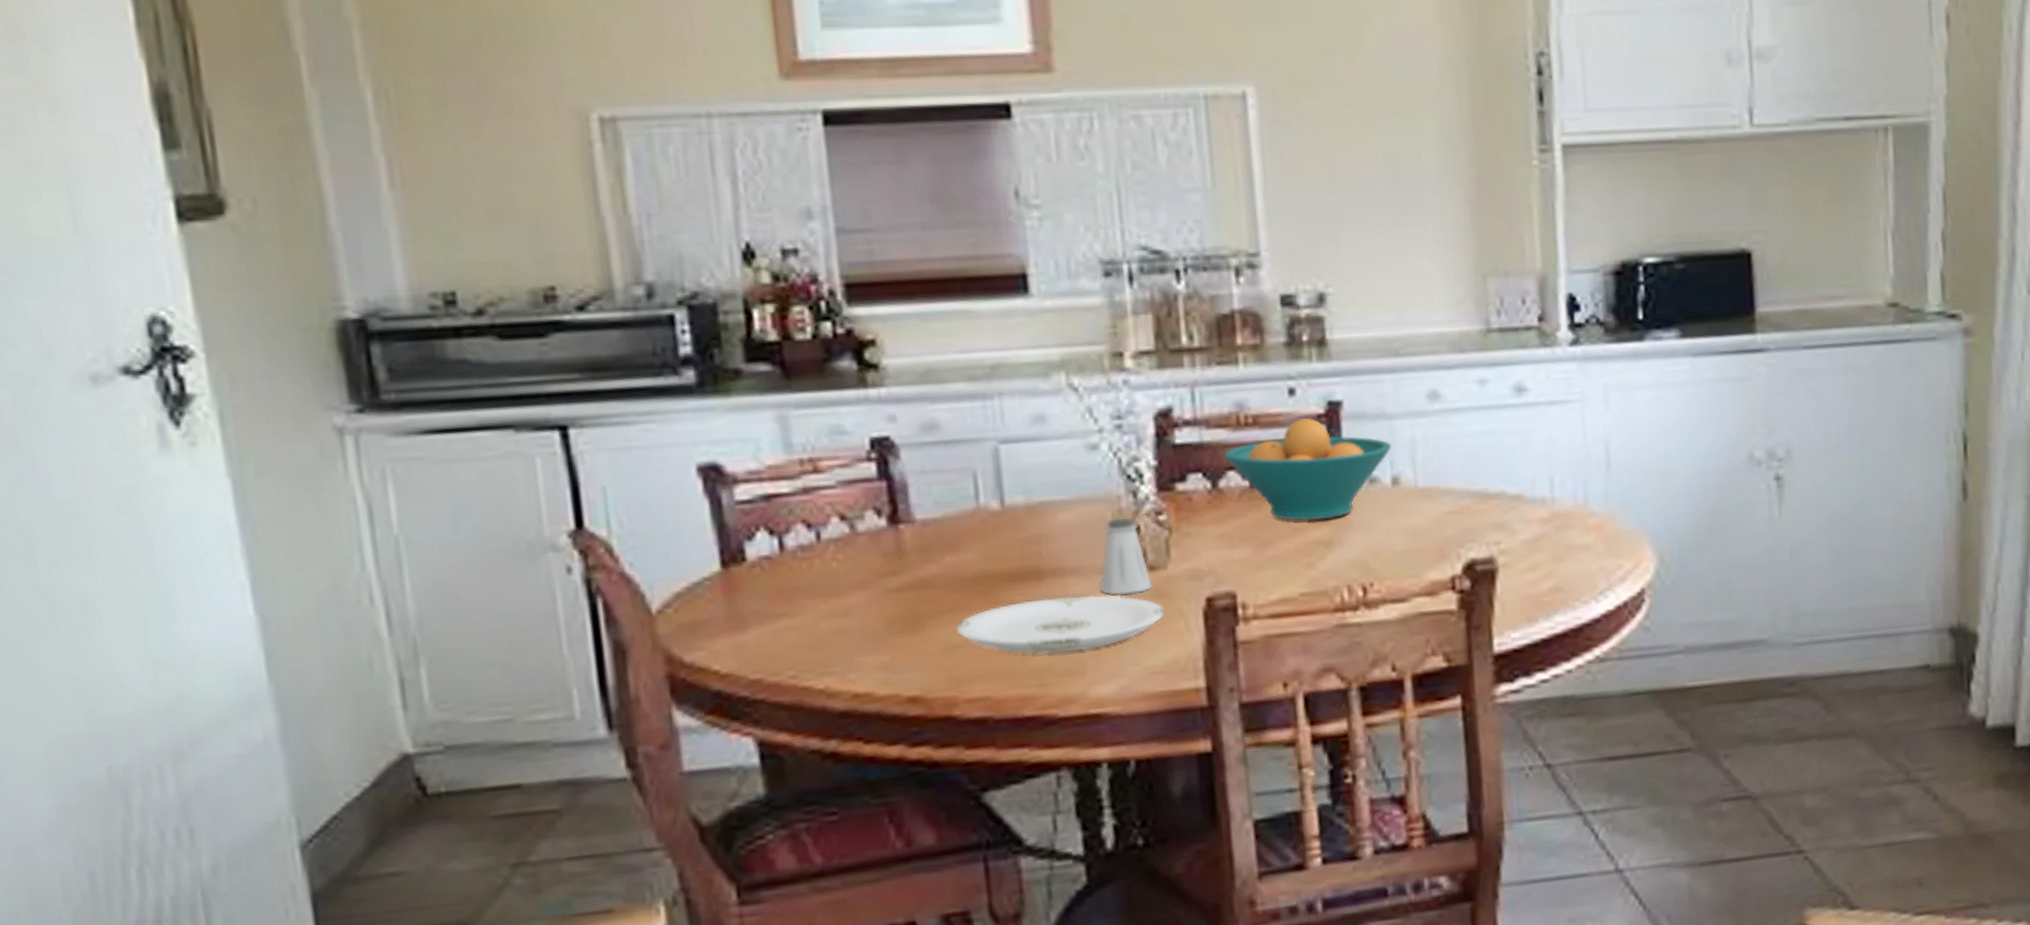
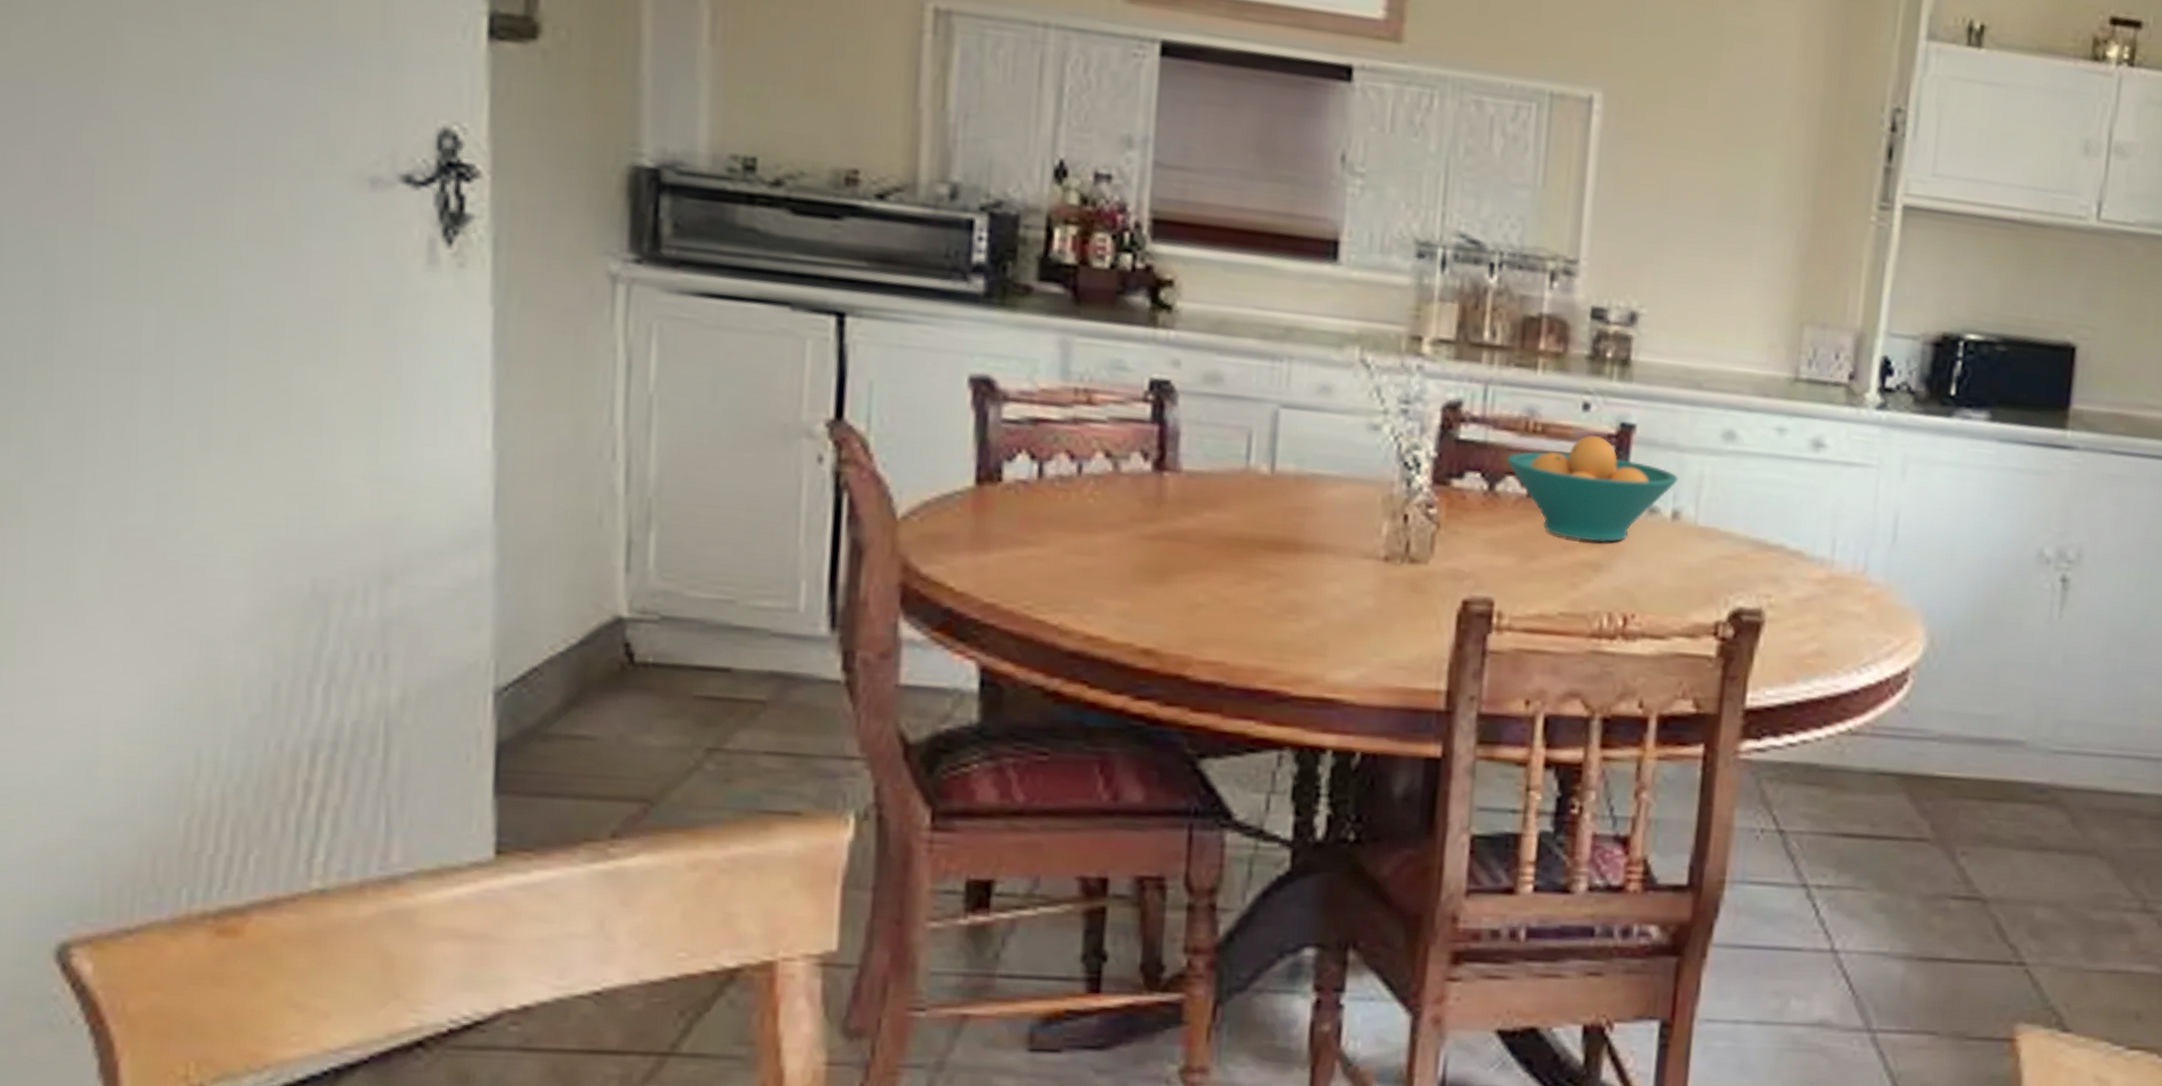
plate: present [956,595,1166,654] -> none [1203,571,1420,632]
saltshaker: present [1100,517,1154,597] -> none [1357,503,1412,585]

